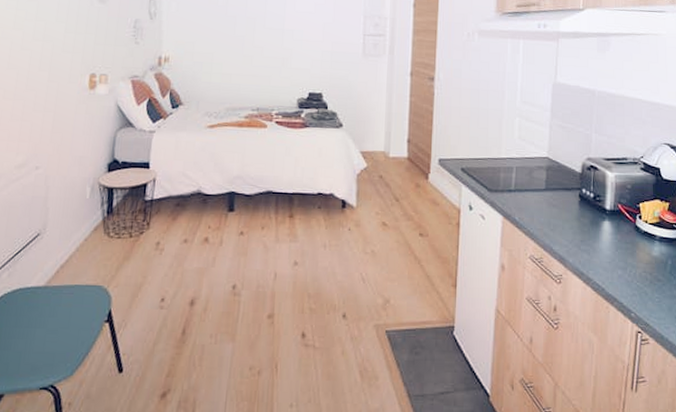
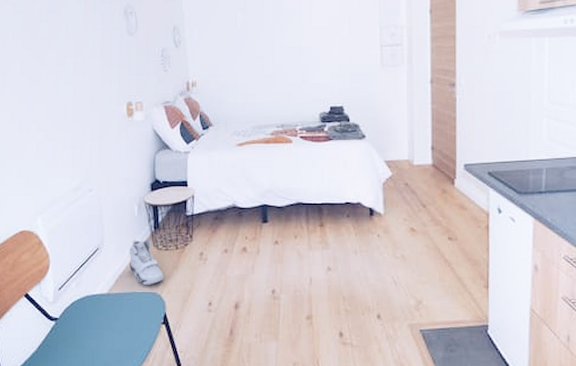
sneaker: none [74,225,114,277] -> present [129,239,164,285]

